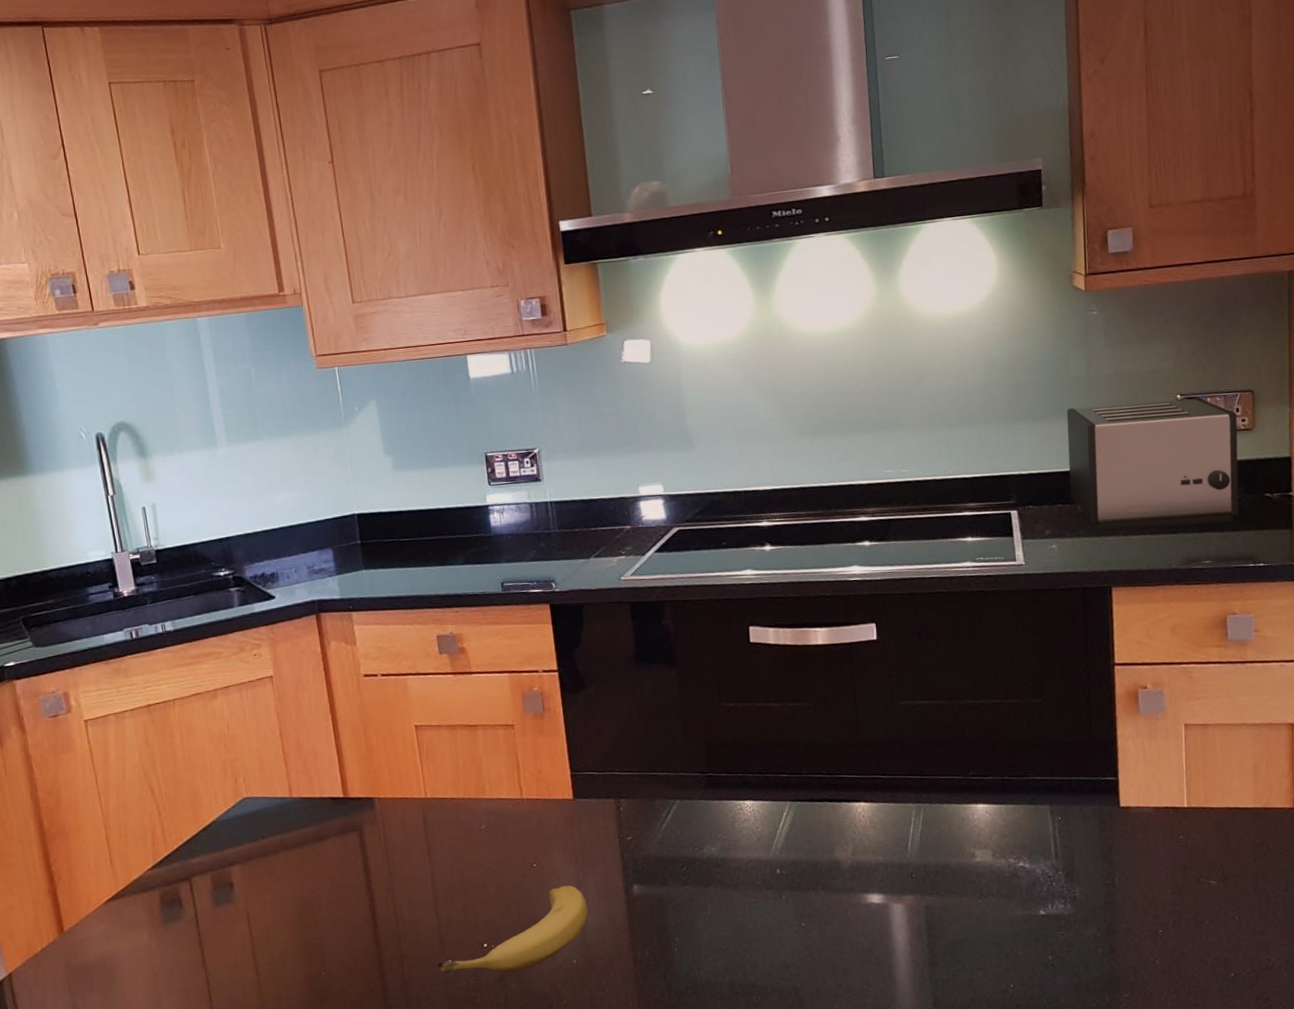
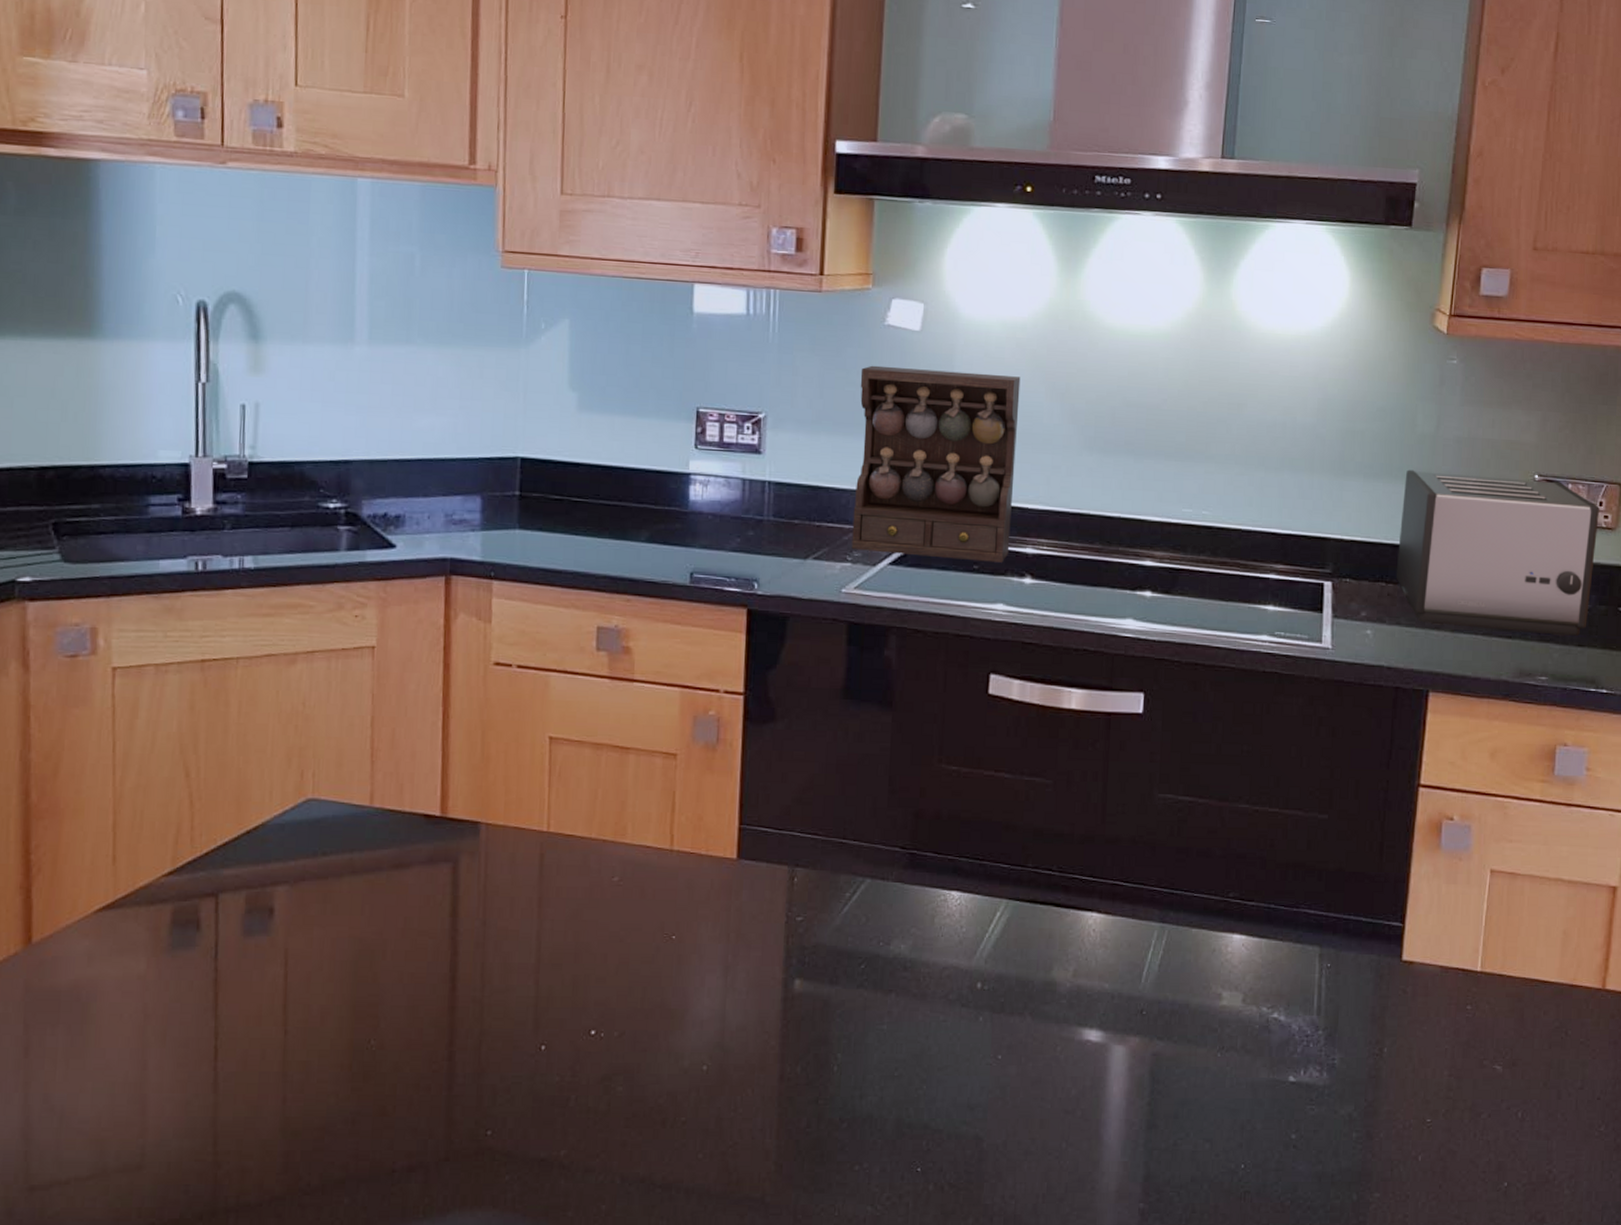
fruit: present [437,885,589,975] -> none [525,968,733,1071]
spice rack: none [608,386,750,545] -> present [851,365,1021,563]

